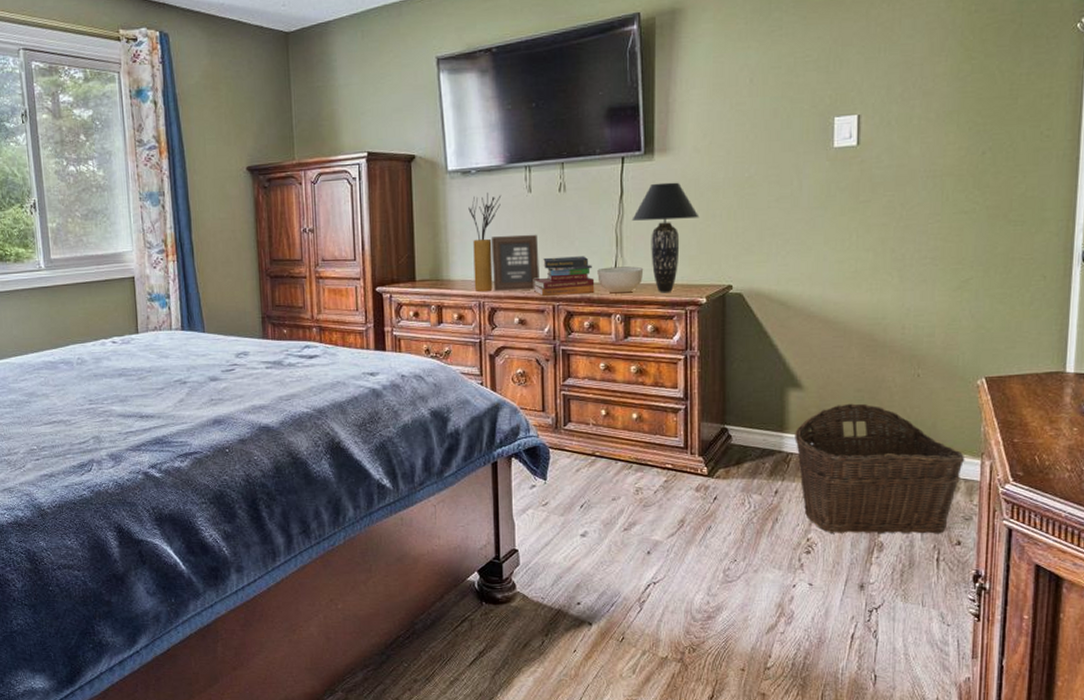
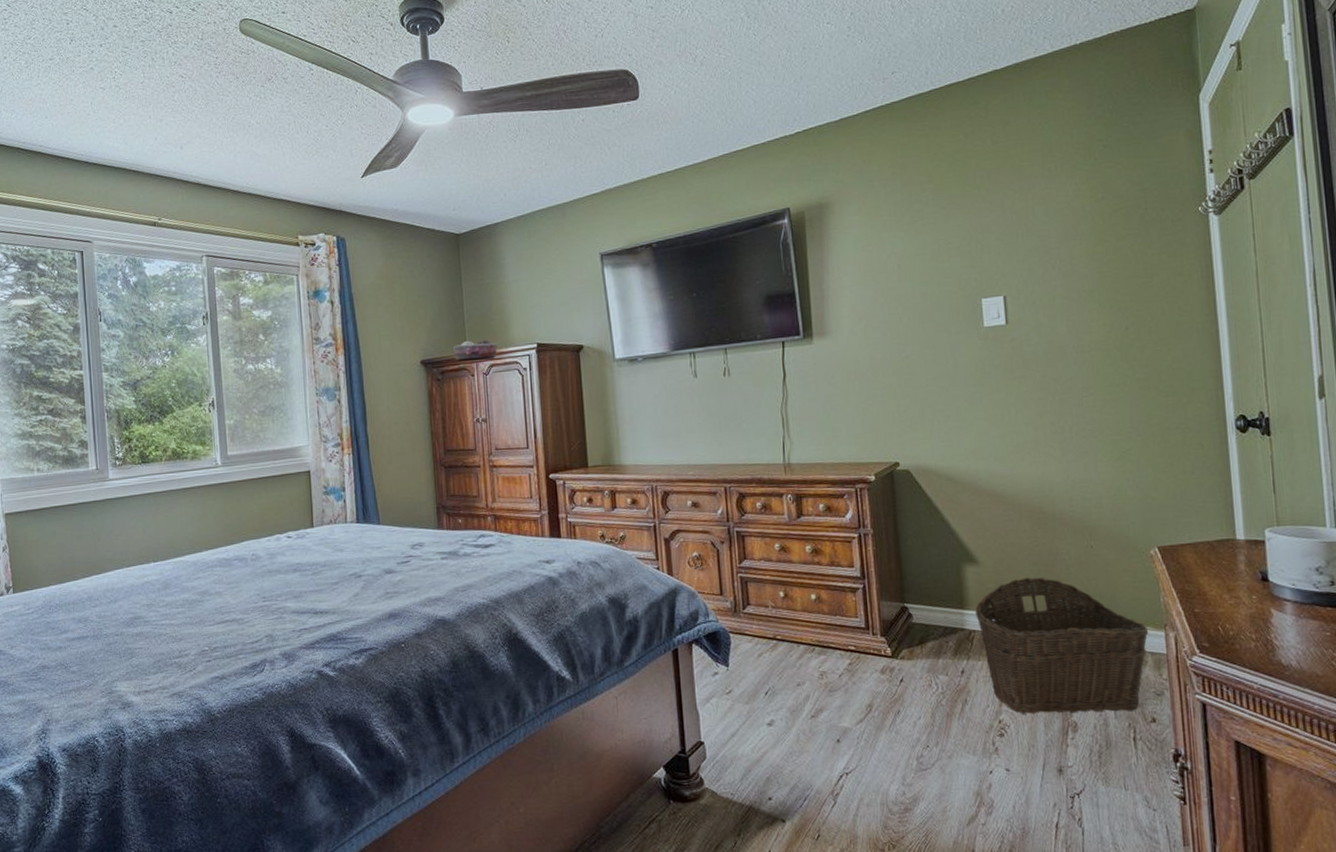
decorative basket: none [281,146,327,170] -> present [453,339,498,362]
vase: present [468,193,502,293] -> none [637,379,669,477]
picture frame: present [490,234,539,292] -> none [660,417,710,476]
books: present [534,256,595,297] -> none [704,438,765,479]
bowl: present [597,266,644,294] -> none [766,446,812,474]
table lamp: present [632,182,700,293] -> none [796,364,862,472]

